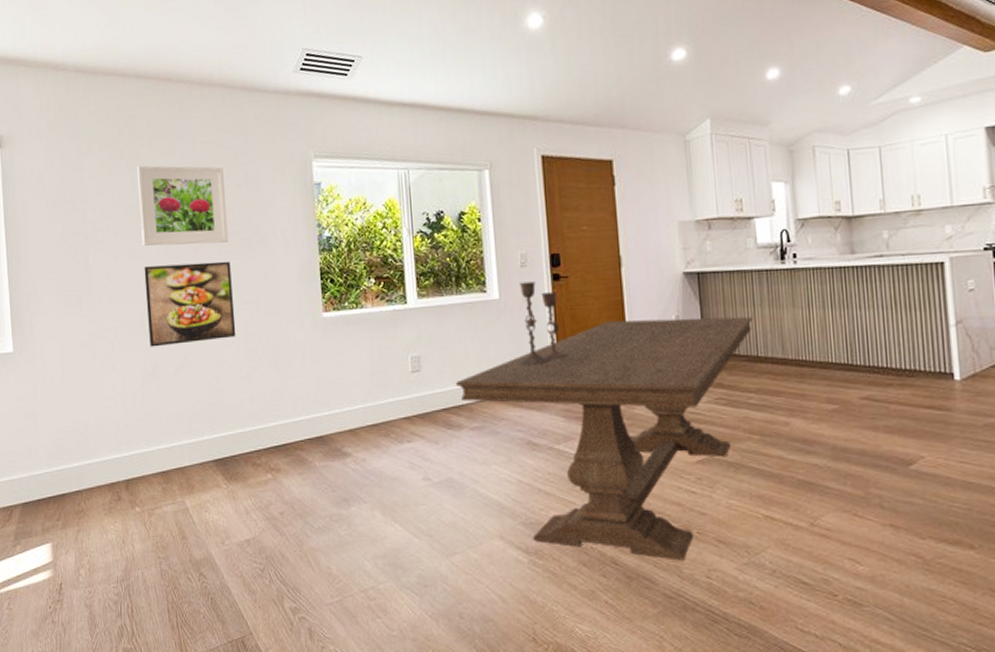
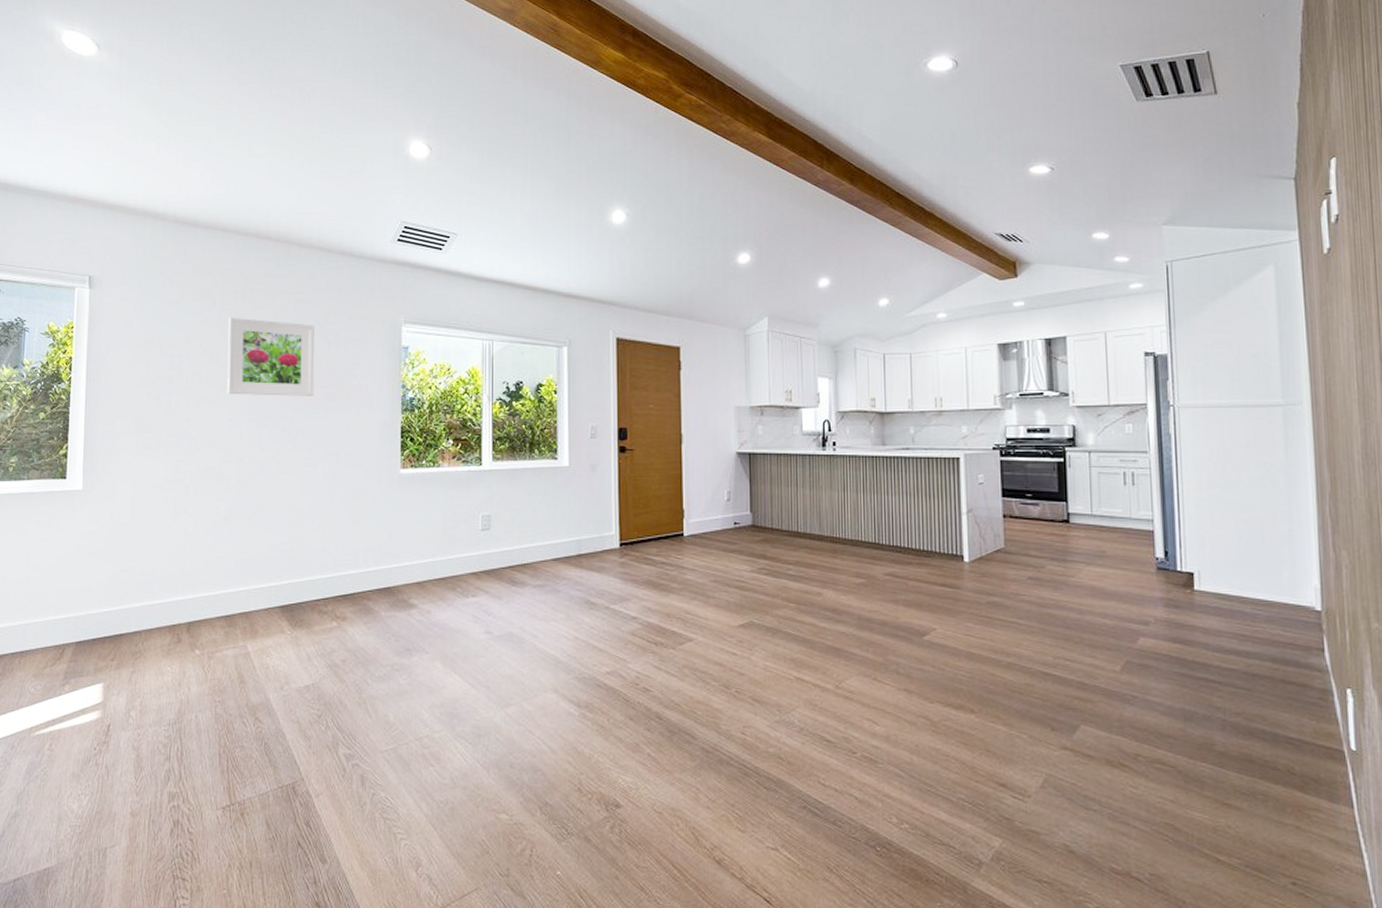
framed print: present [144,261,236,347] -> none [225,414,314,493]
dining table: present [456,316,753,561] -> none [523,492,795,717]
candlestick: present [518,281,567,365] -> none [582,452,627,529]

